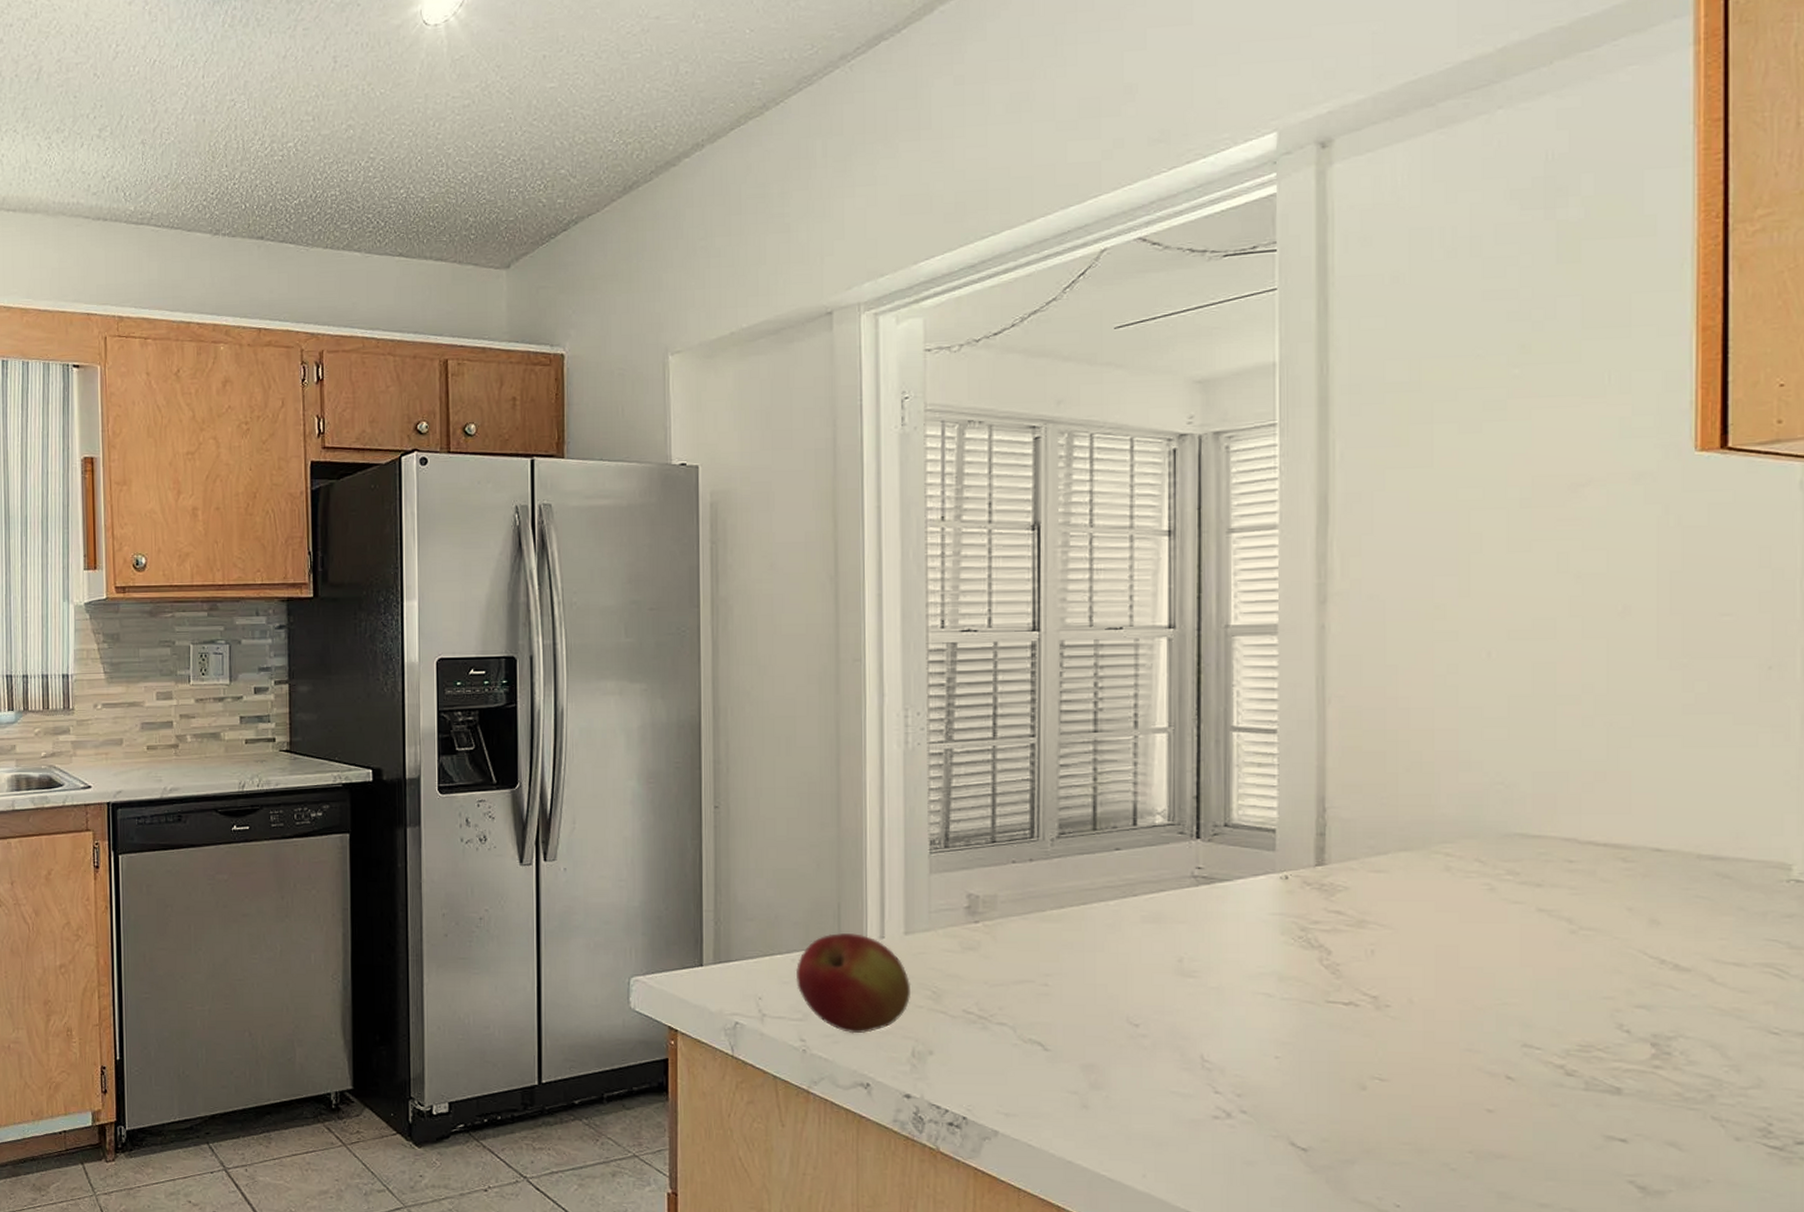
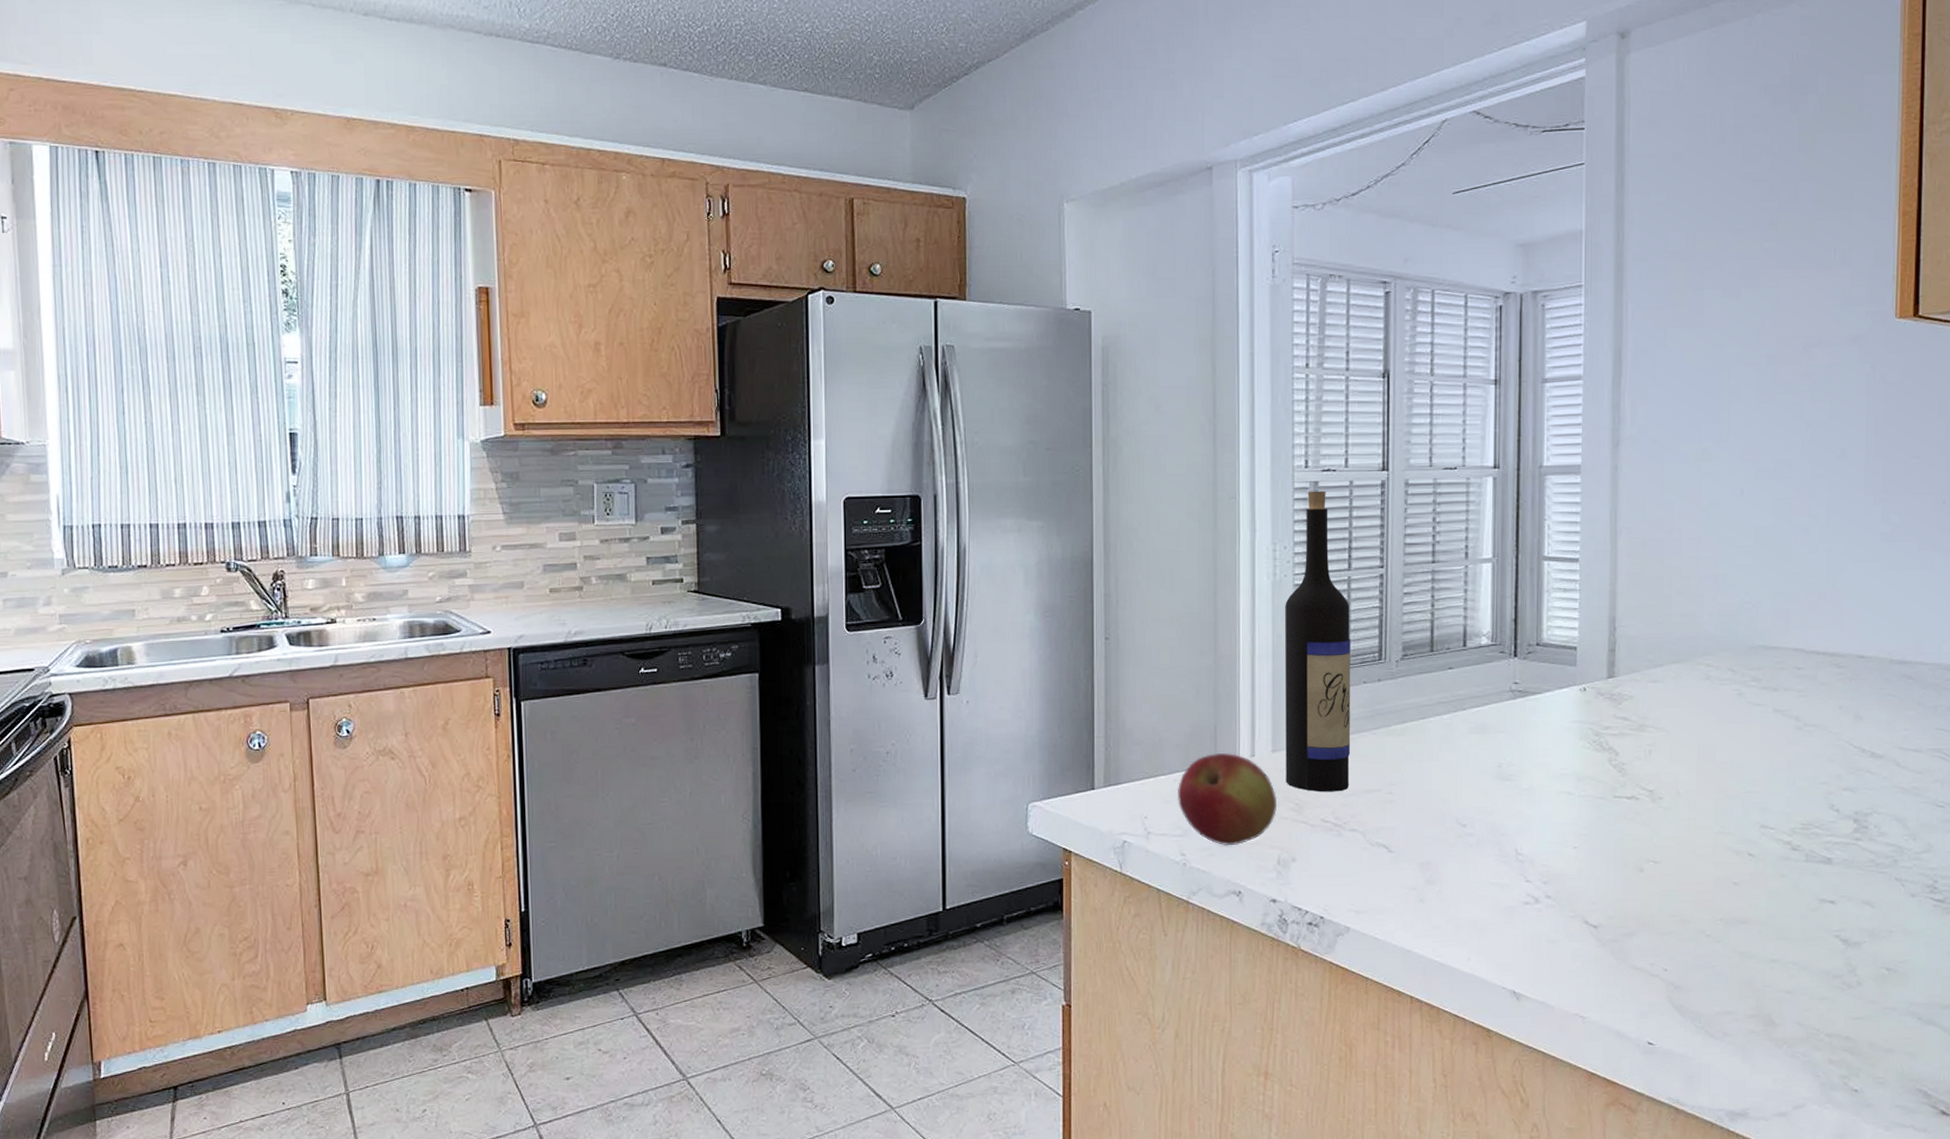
wine bottle: none [919,652,998,981] -> present [1285,490,1351,792]

